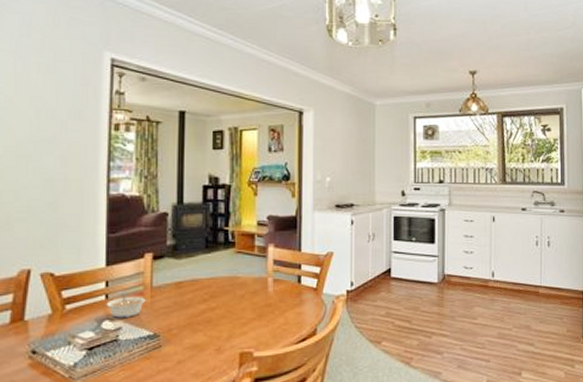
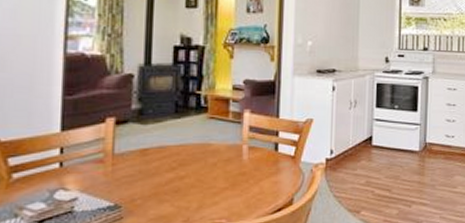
legume: present [106,293,146,318] -> none [60,161,106,188]

